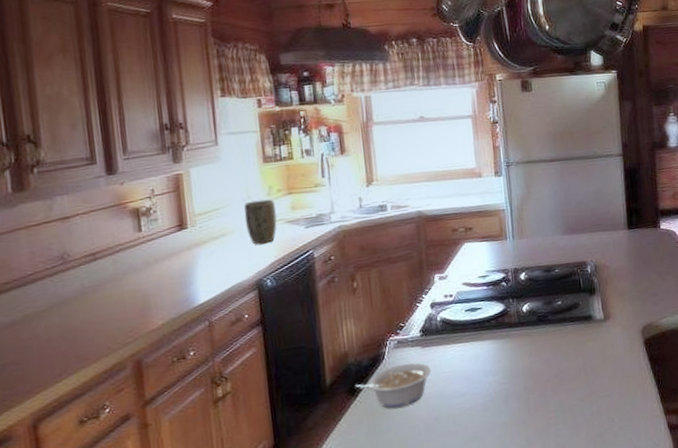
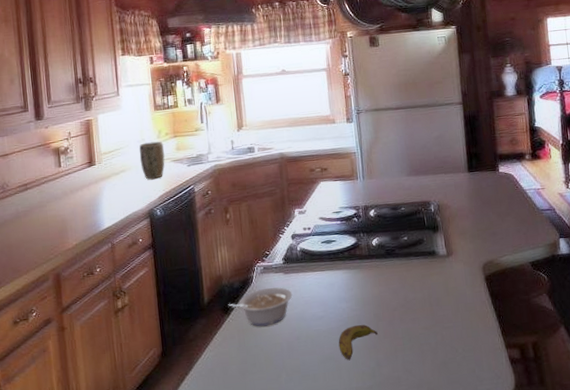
banana: none [483,398,528,440] -> present [338,324,378,361]

